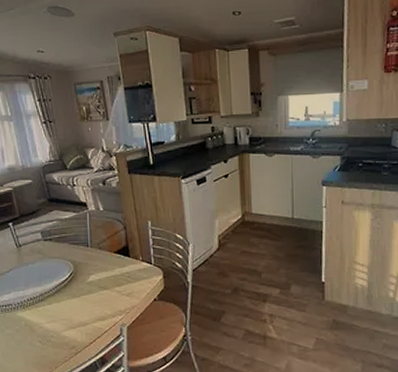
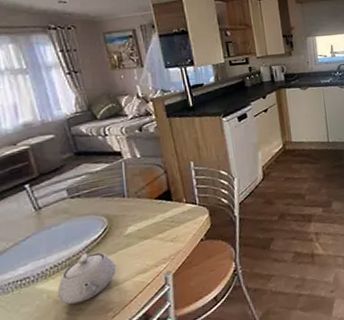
teapot: none [32,292,80,335] -> present [57,252,117,305]

